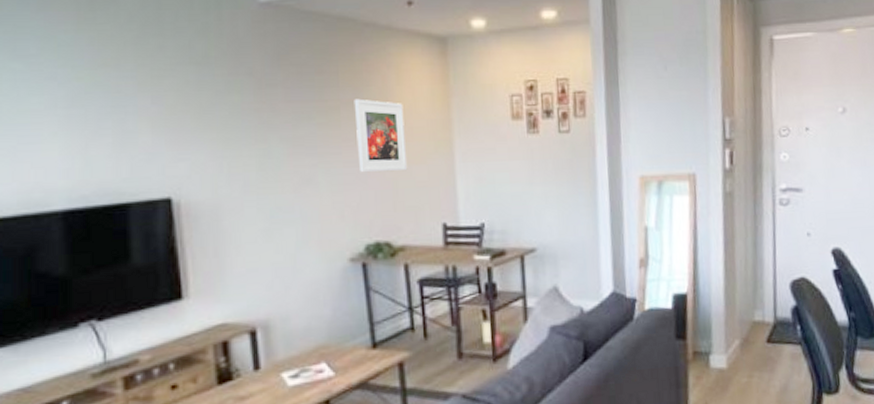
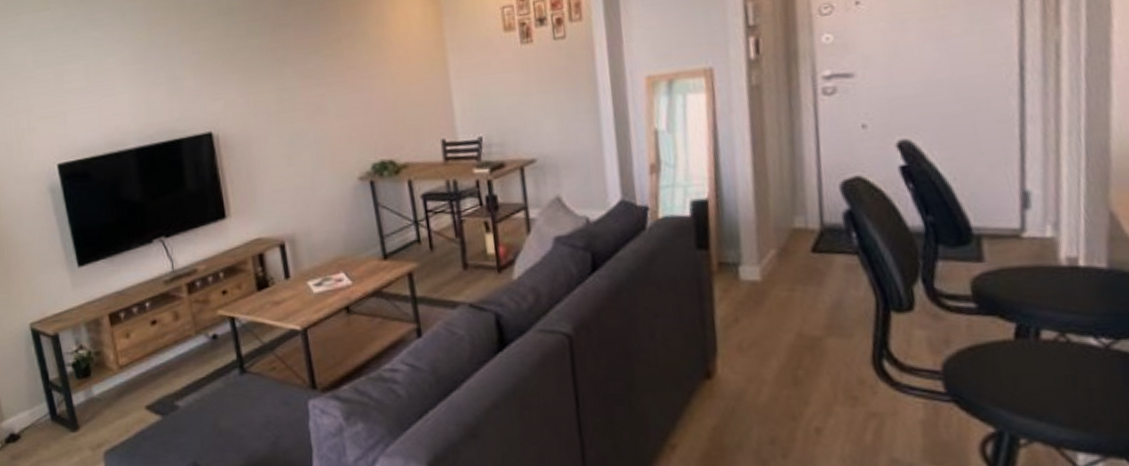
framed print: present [354,98,408,173] -> none [354,28,406,98]

